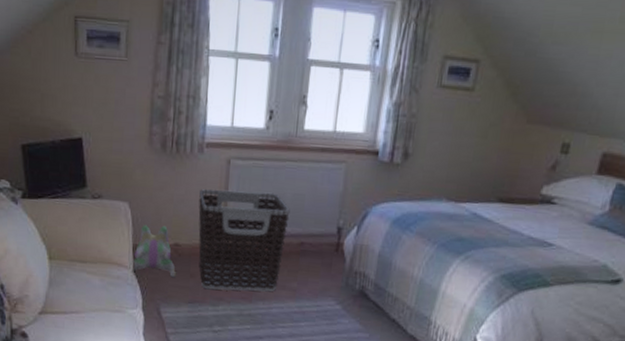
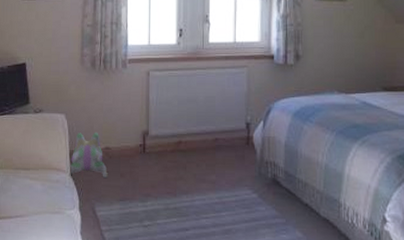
clothes hamper: present [198,189,290,292] -> none [125,97,203,187]

